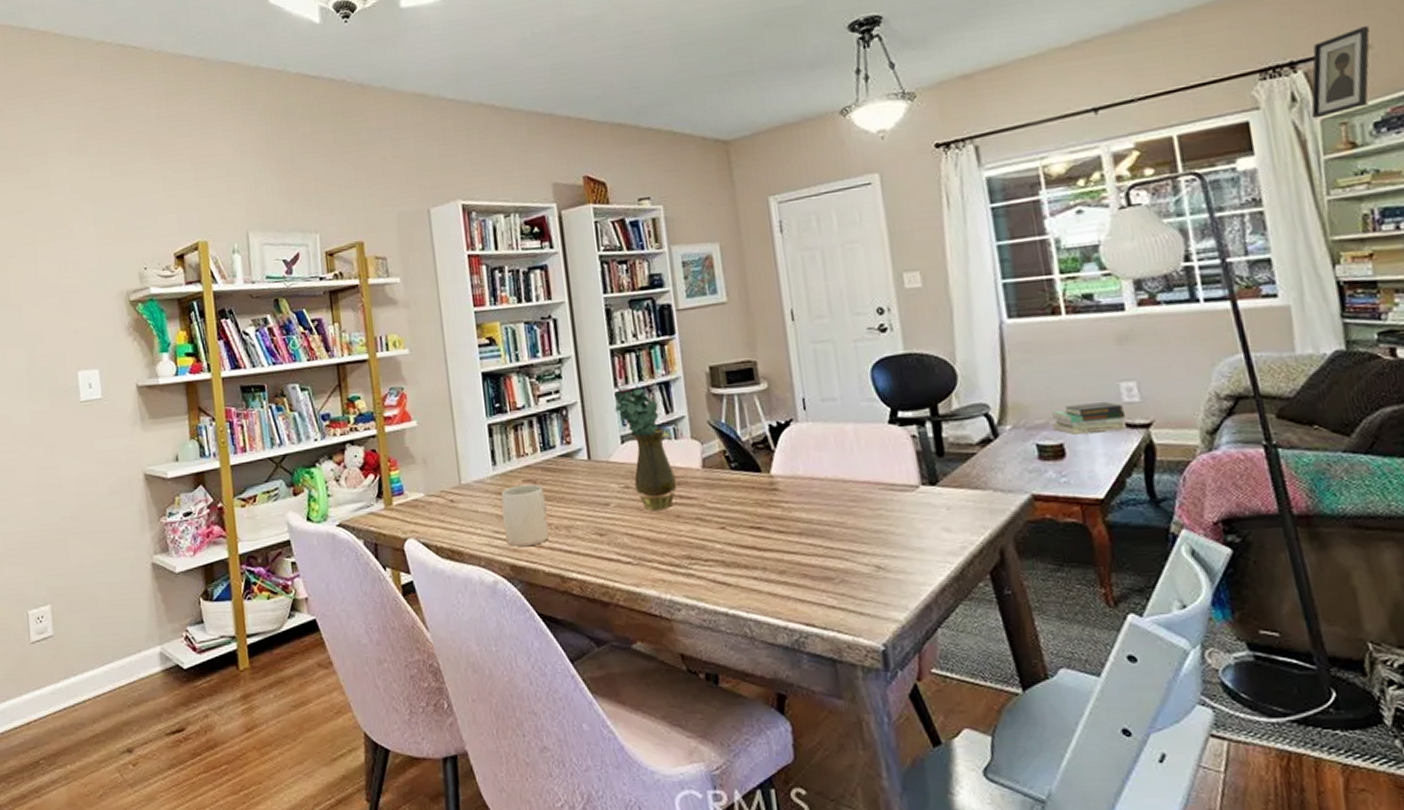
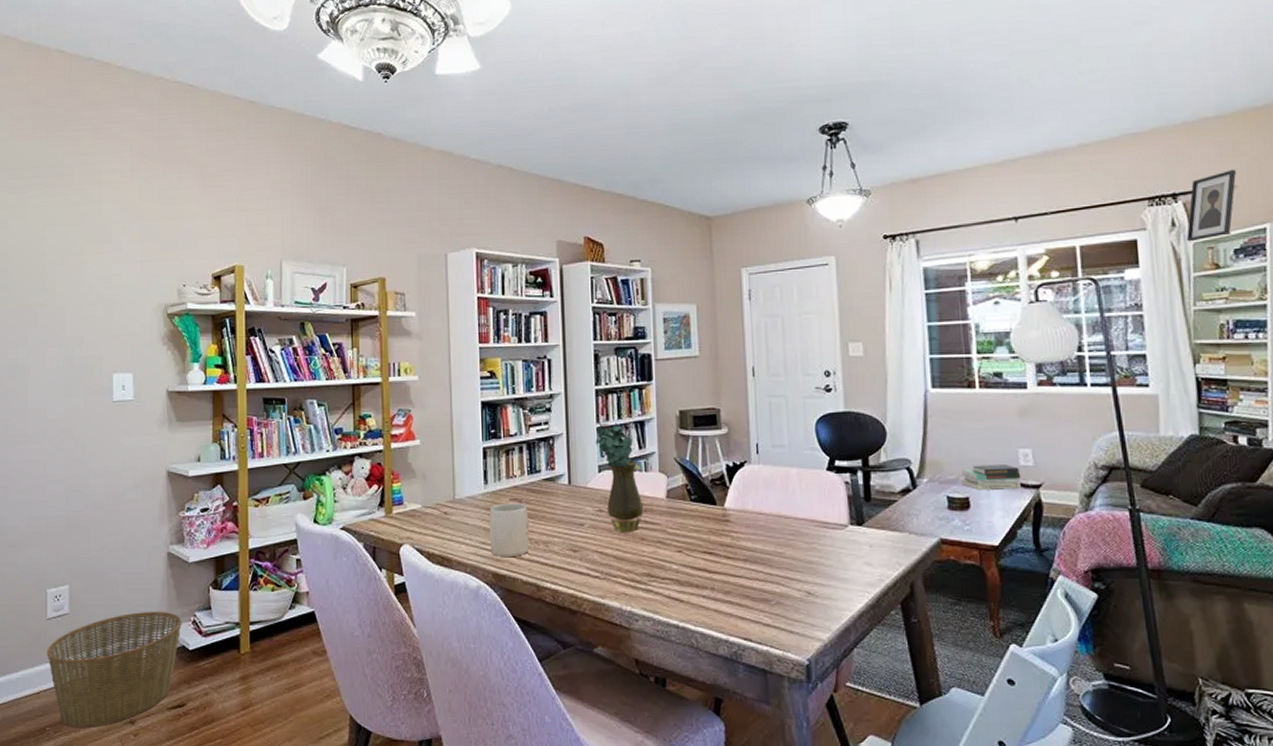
basket: none [33,627,174,759] -> present [47,611,182,728]

